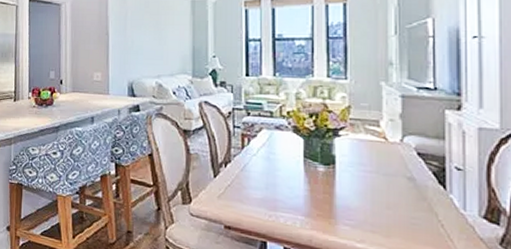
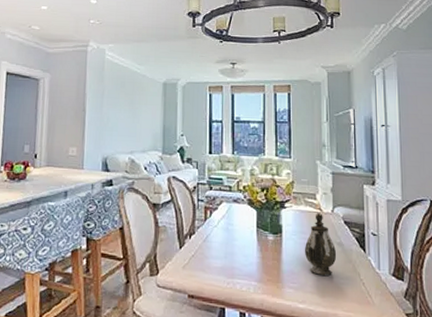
teapot: none [363,142,407,214] -> present [304,213,337,275]

